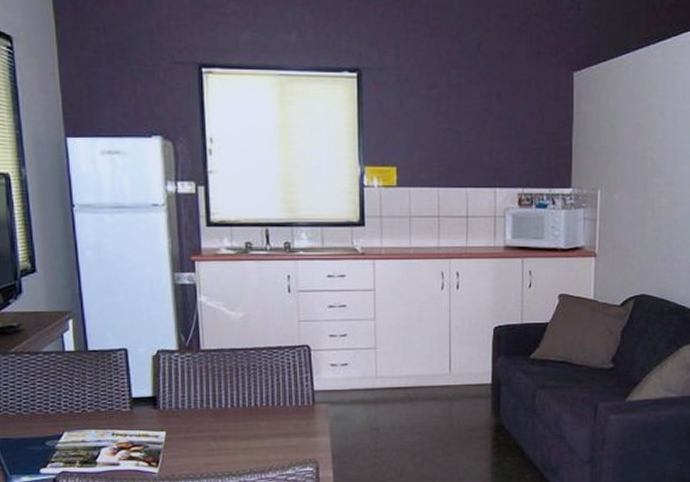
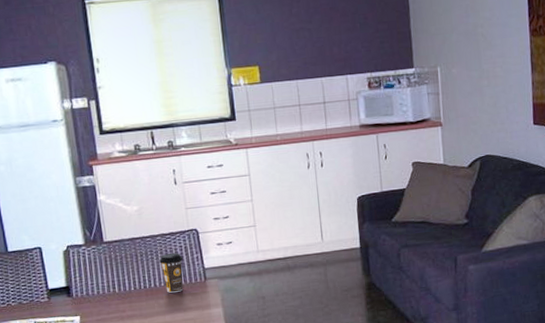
coffee cup: none [263,370,291,415] -> present [159,253,184,293]

